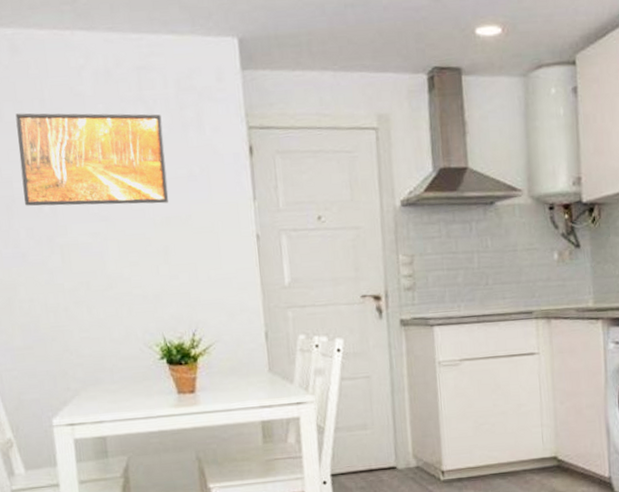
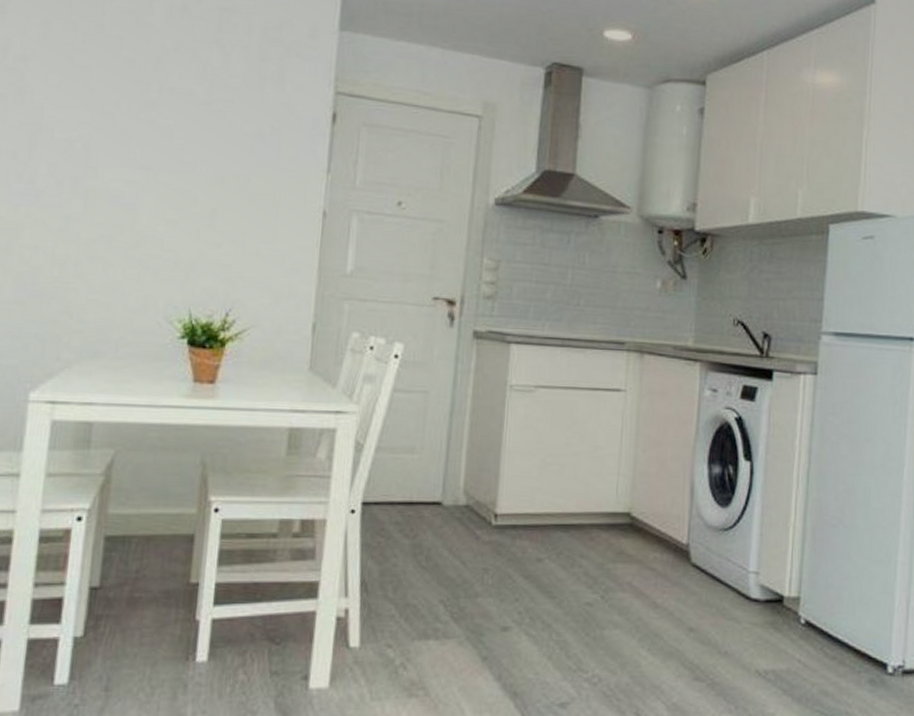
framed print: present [15,113,169,206] -> none [54,34,238,161]

